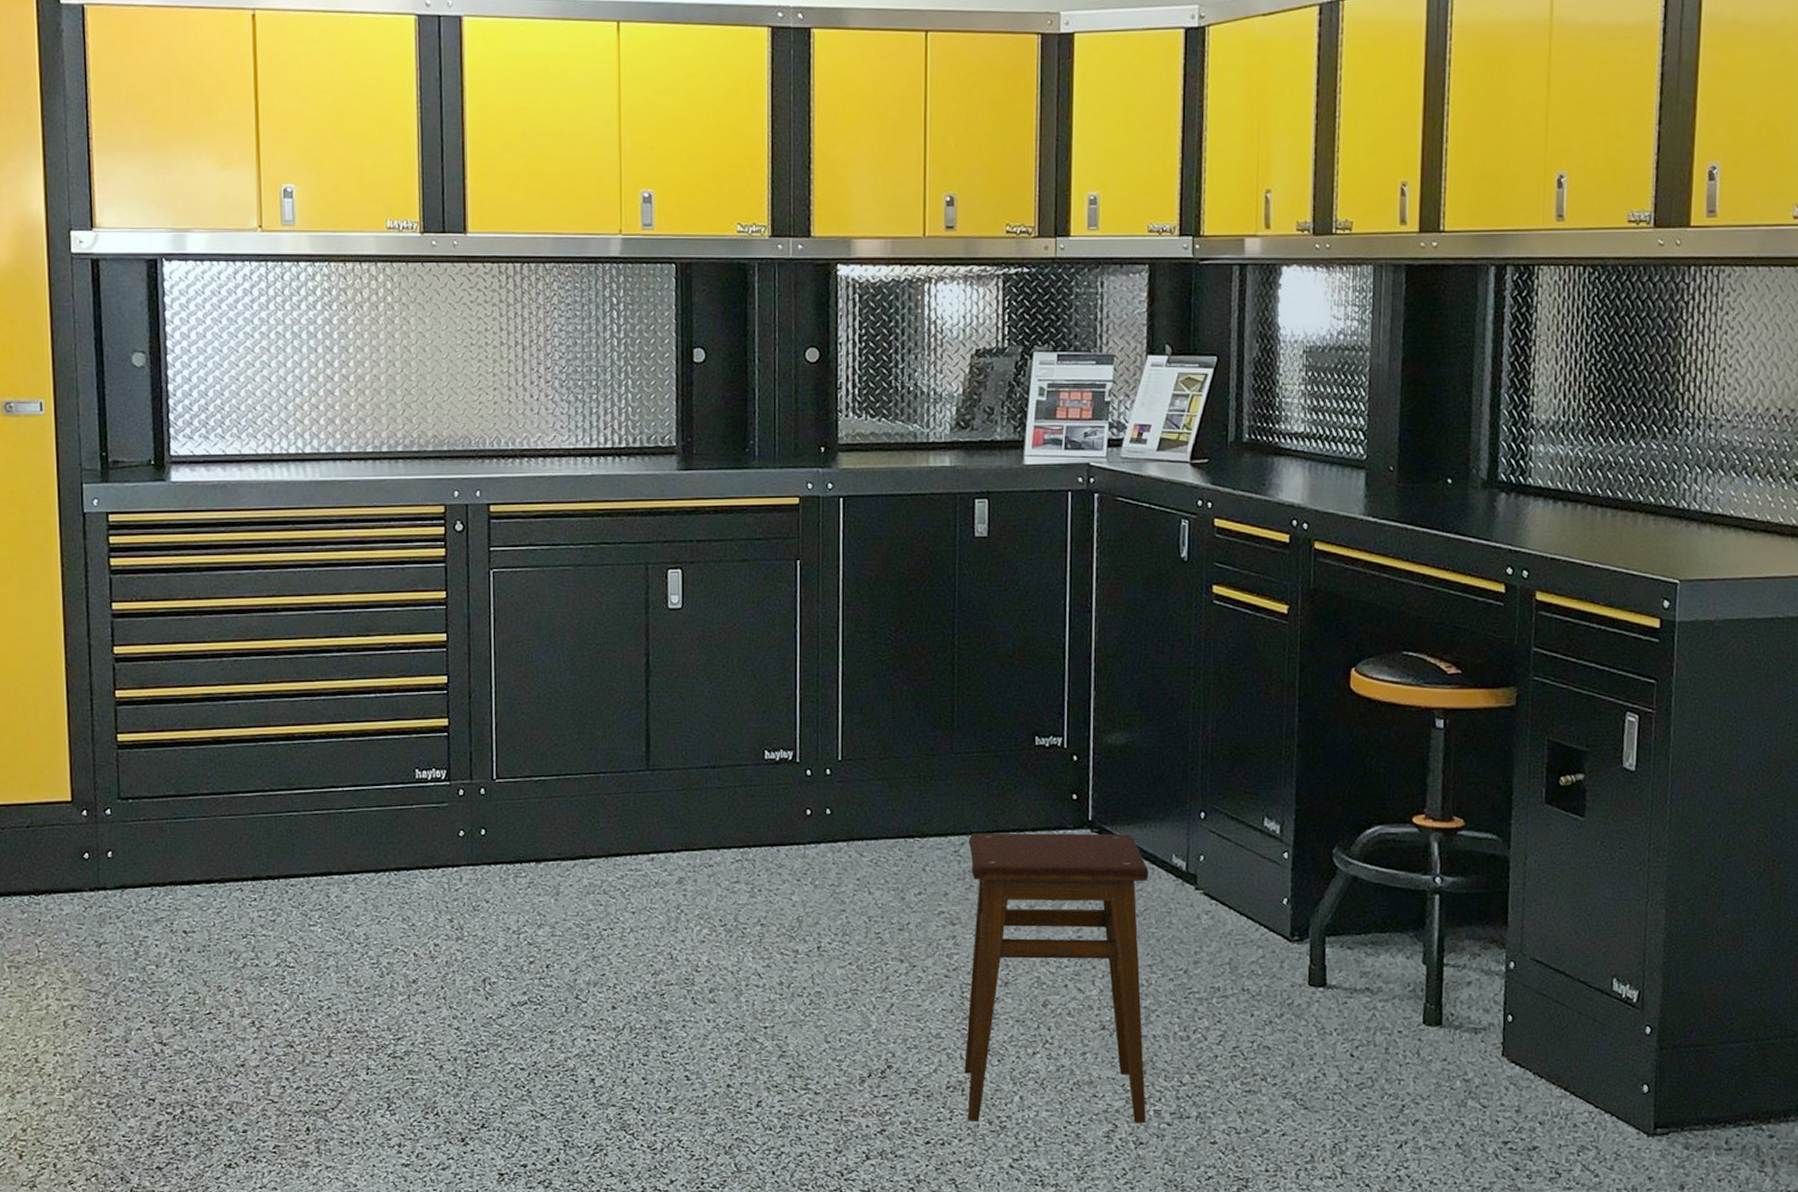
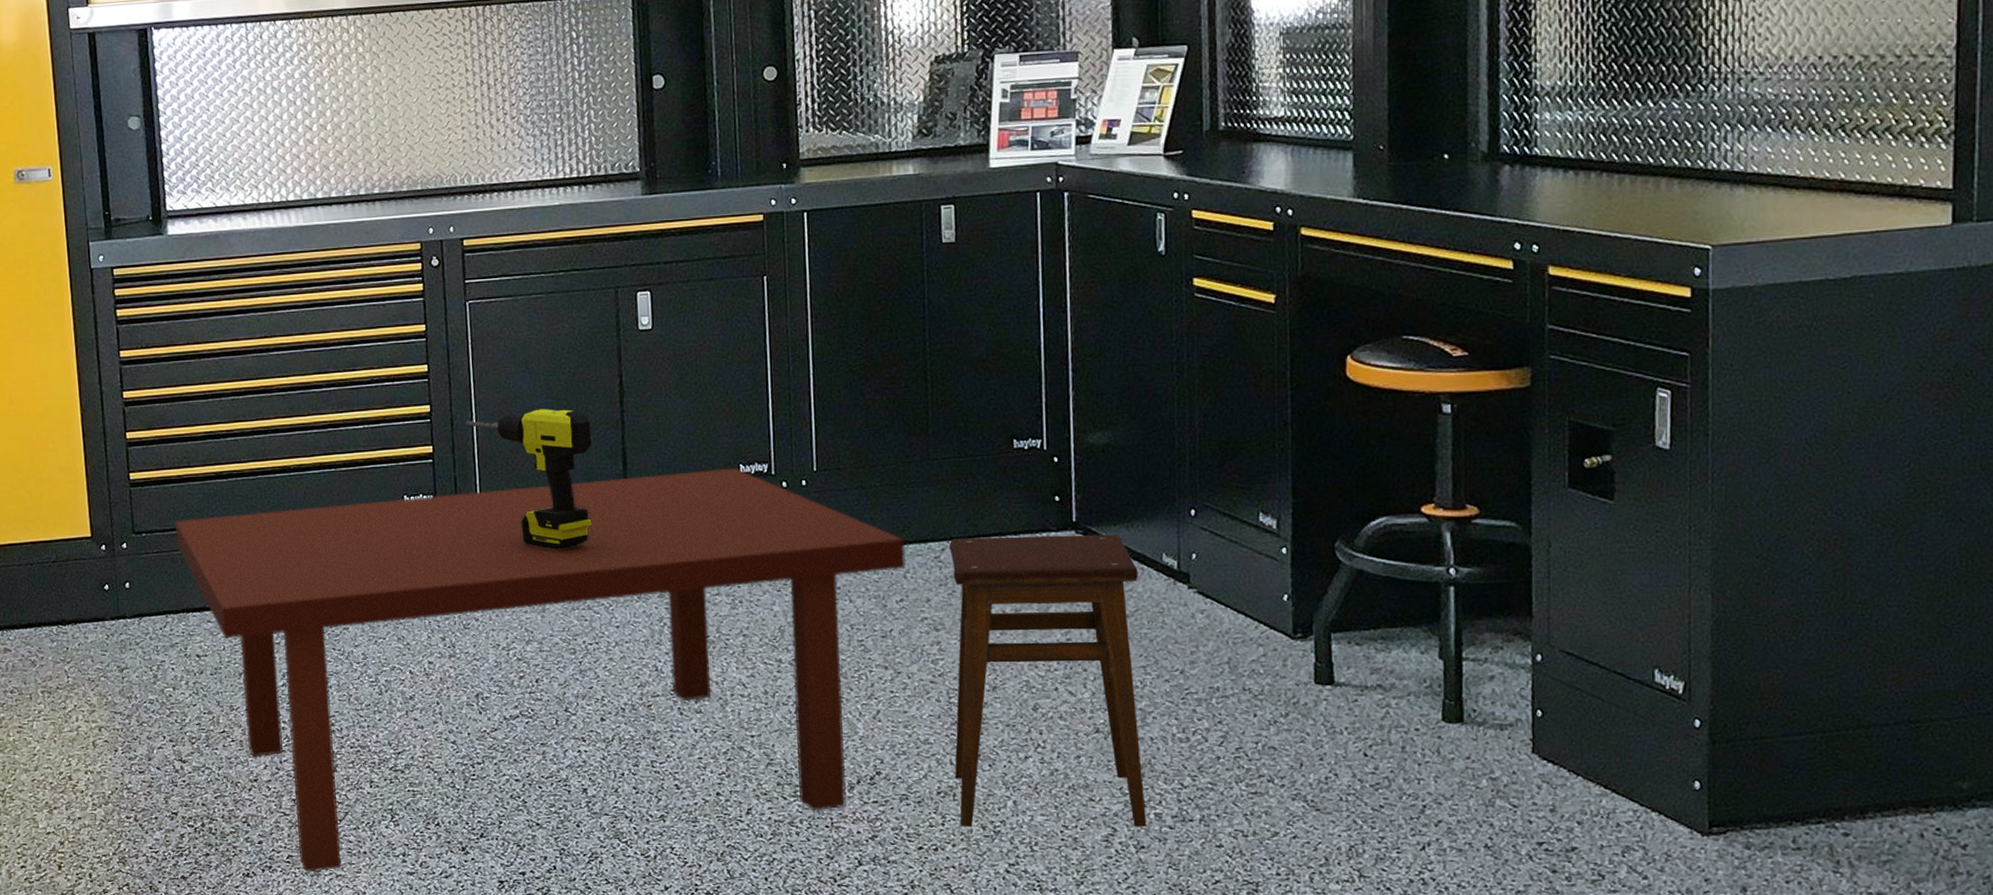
coffee table: none [165,753,926,1163] -> present [174,467,906,872]
power drill: none [484,685,615,831] -> present [466,409,592,550]

